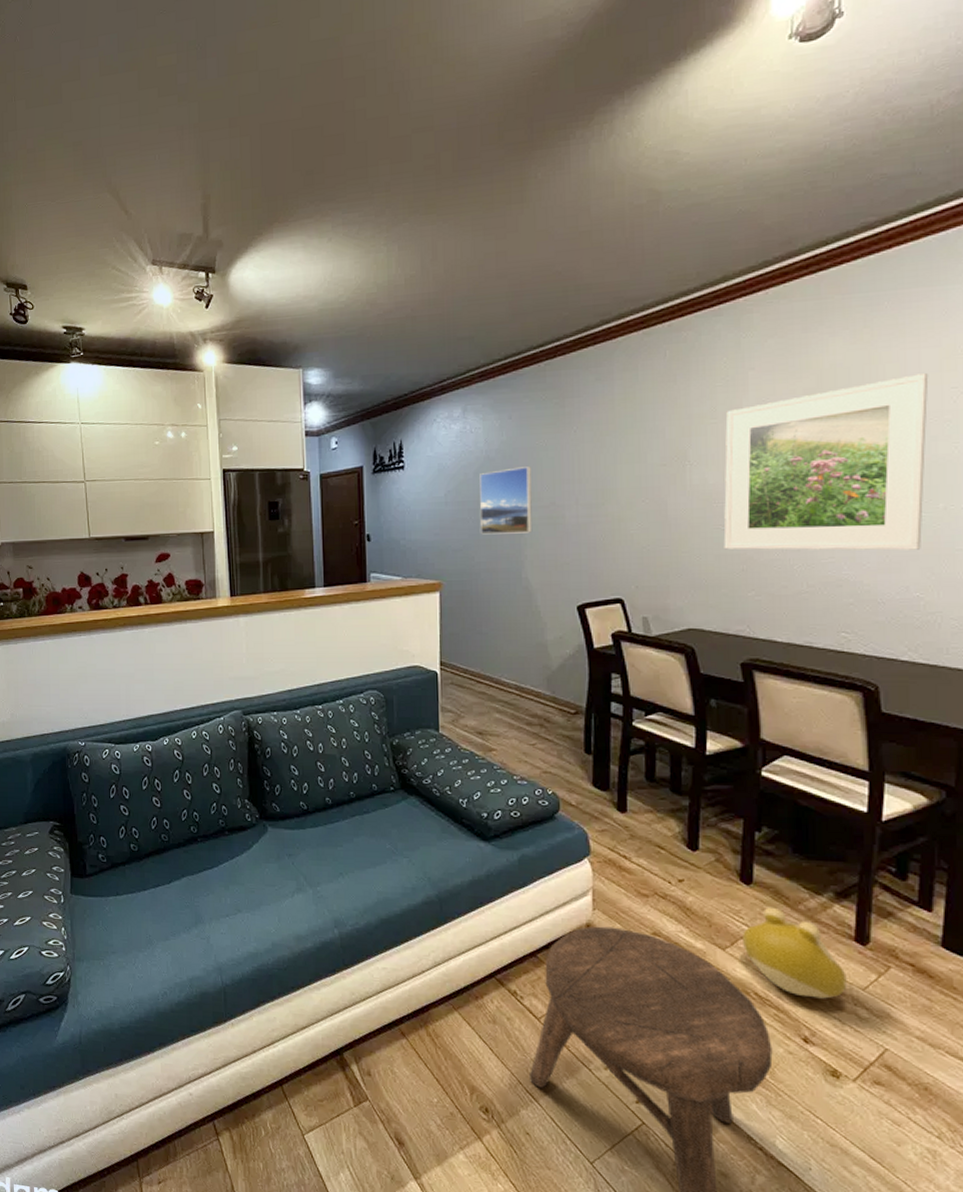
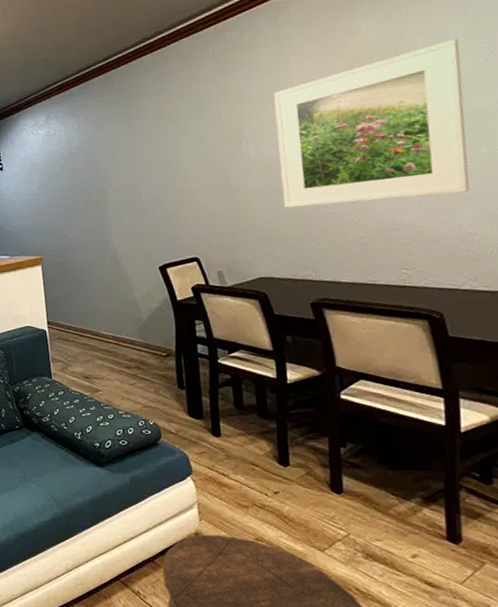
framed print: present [479,466,533,535] -> none [65,157,114,216]
plush toy: present [741,906,847,999] -> none [338,512,445,593]

